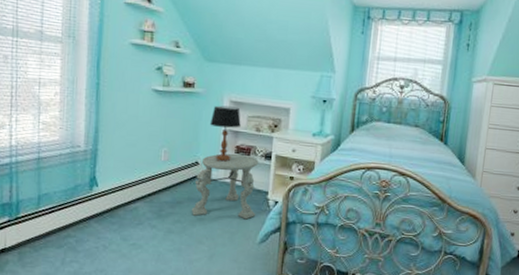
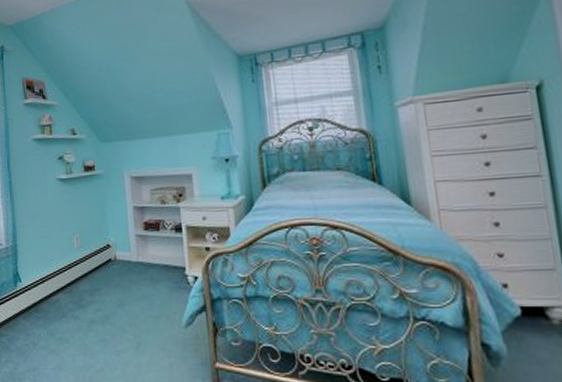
side table: present [191,153,259,220] -> none [109,230,177,302]
table lamp: present [209,105,241,162] -> none [114,182,145,241]

